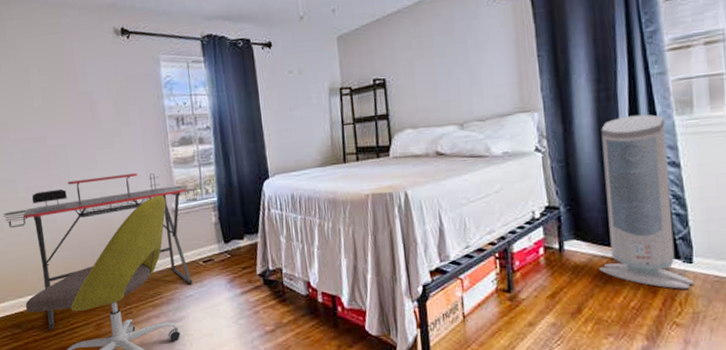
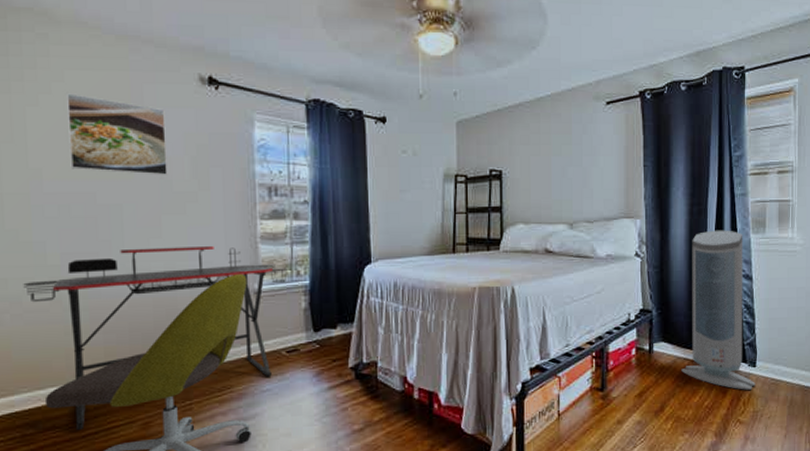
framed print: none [19,57,97,119] -> present [67,93,168,175]

